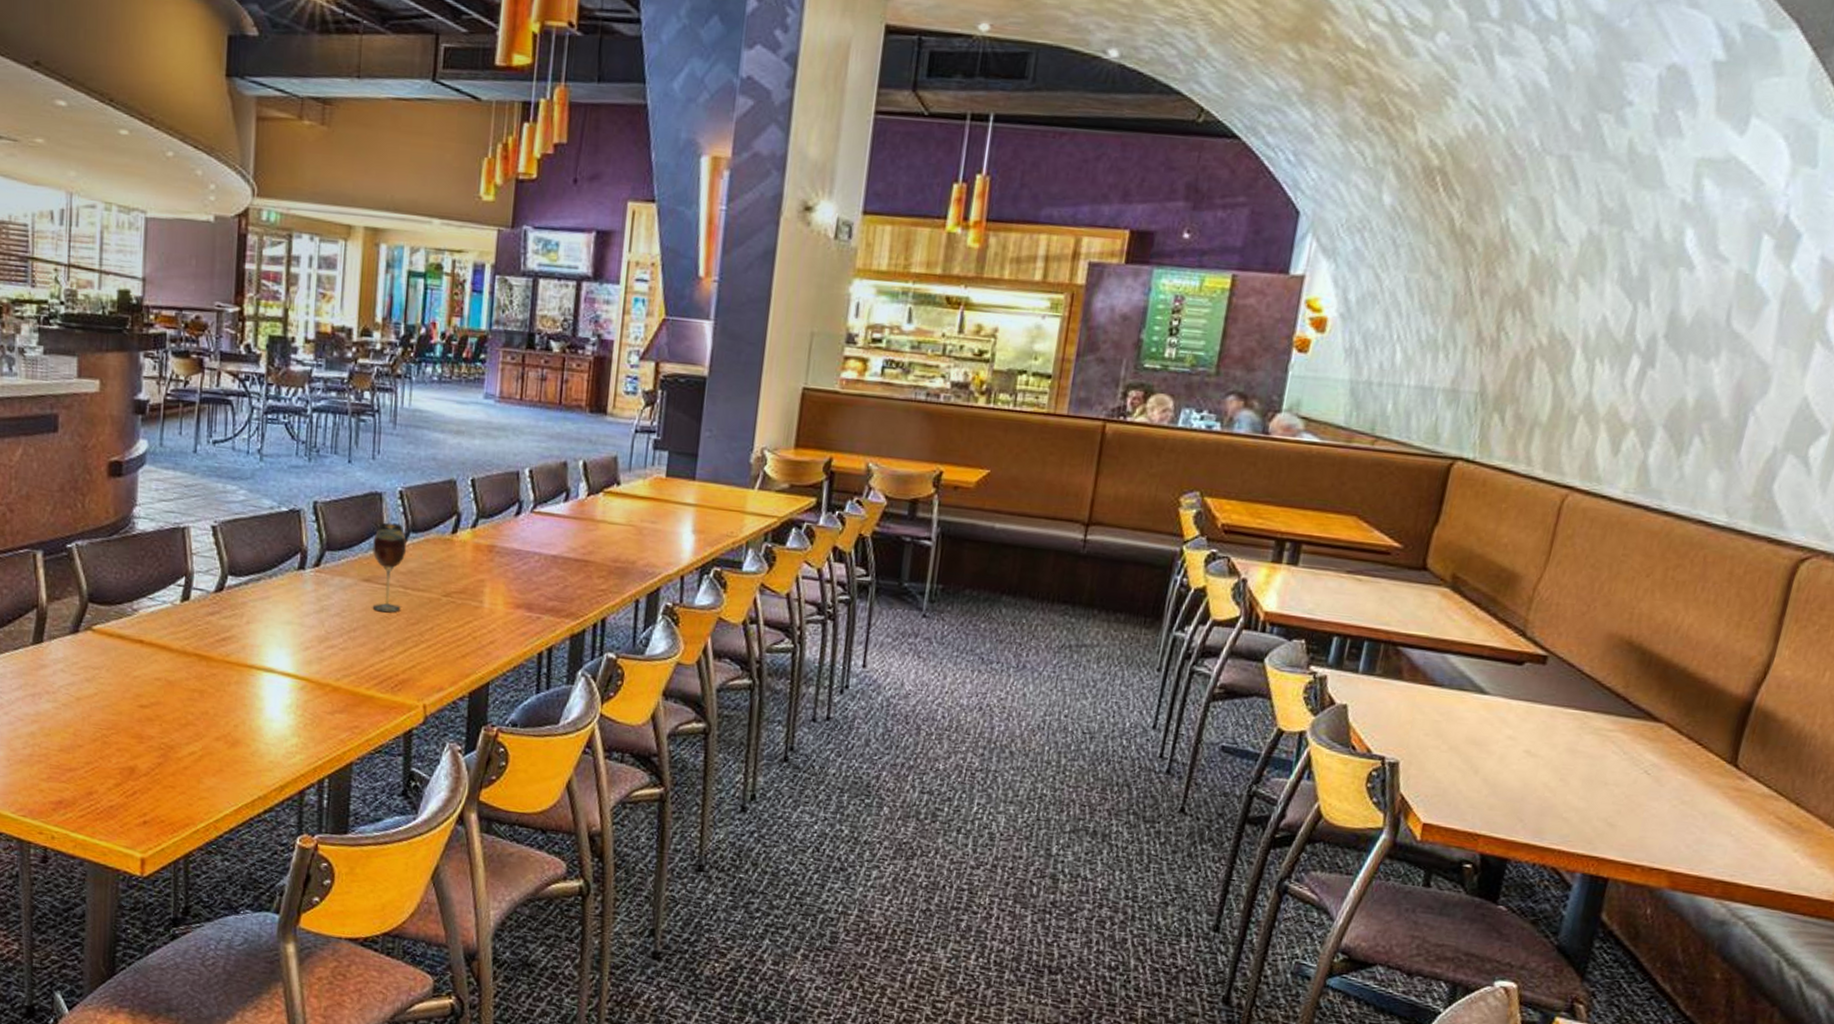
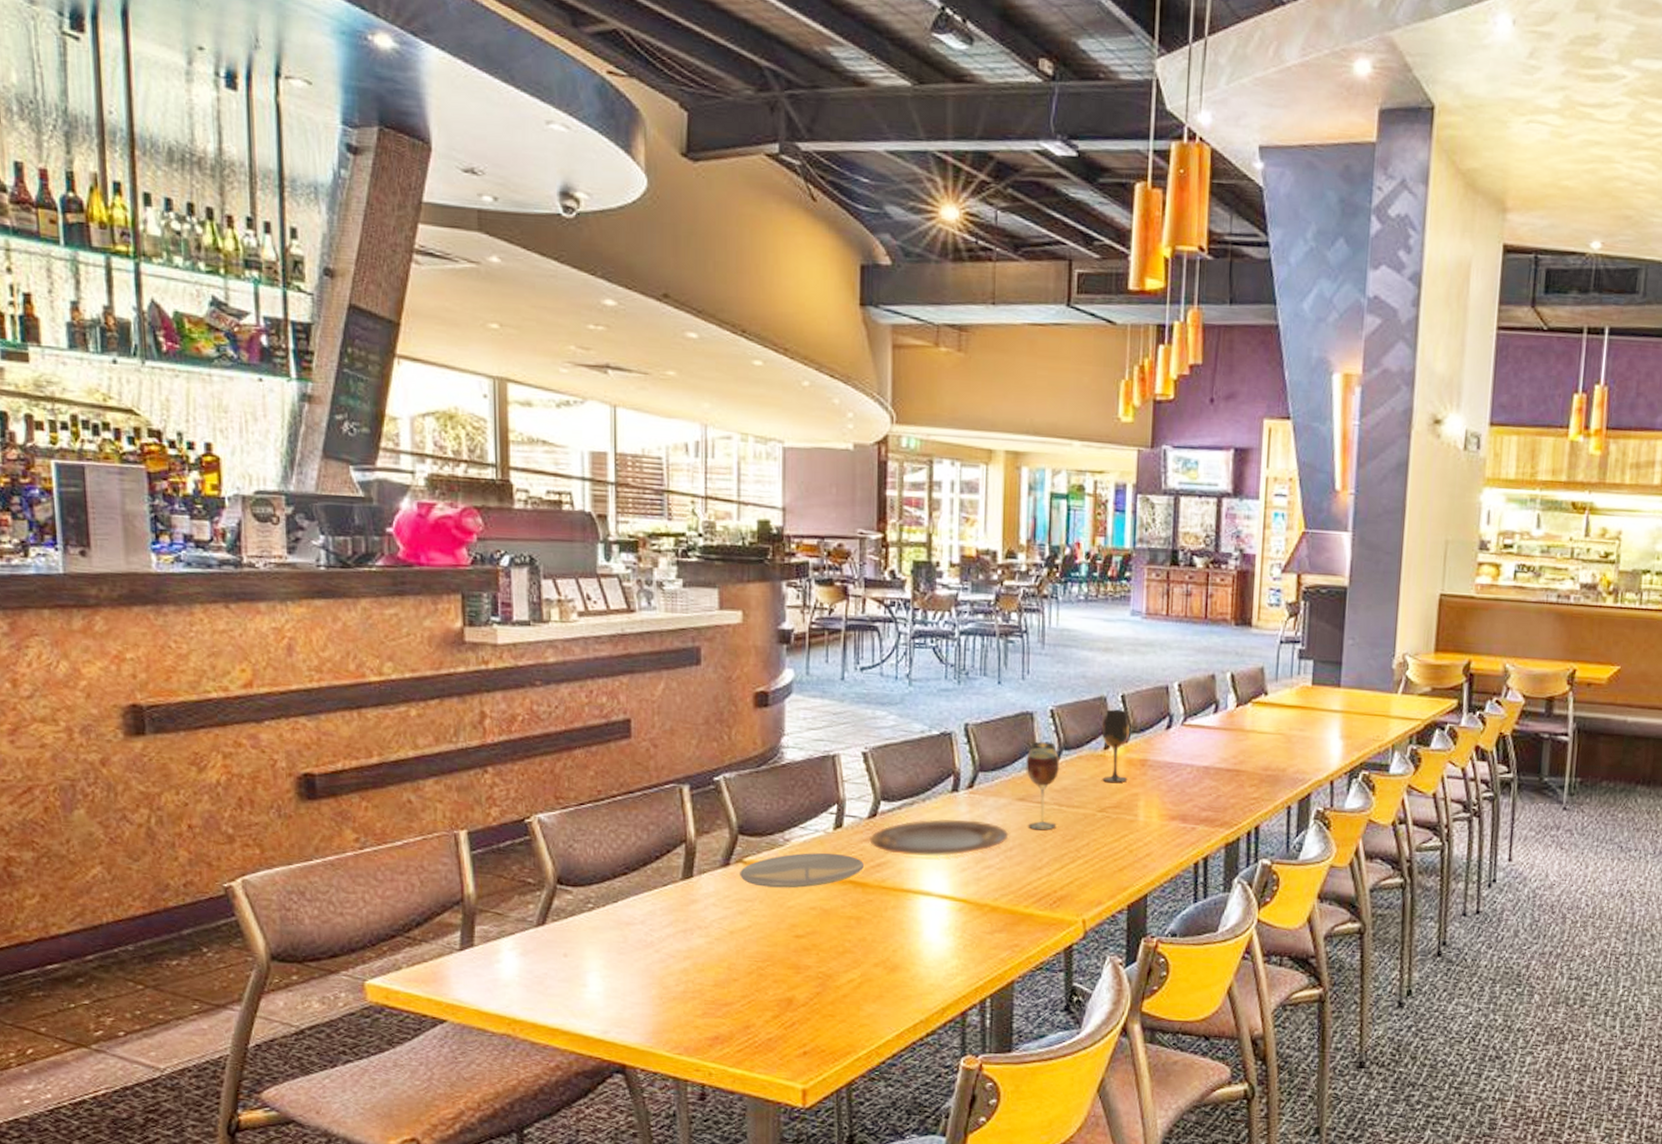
plate: none [88,623,210,658] -> present [740,852,865,889]
plate: none [215,596,353,635] -> present [869,819,1009,858]
wine glass: none [448,493,479,569] -> present [1101,709,1130,784]

